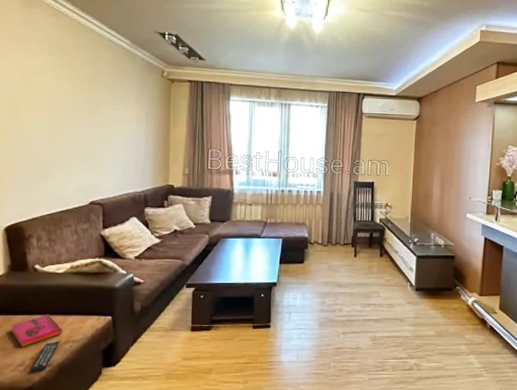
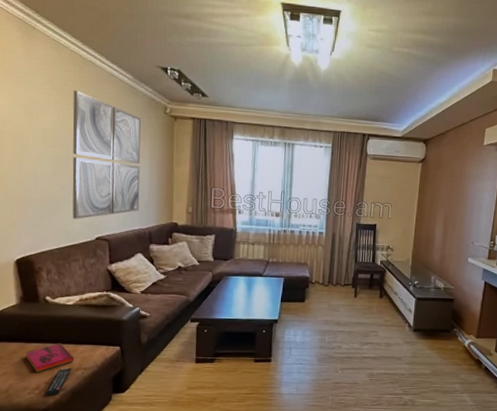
wall art: none [66,56,138,184] -> present [72,90,142,219]

